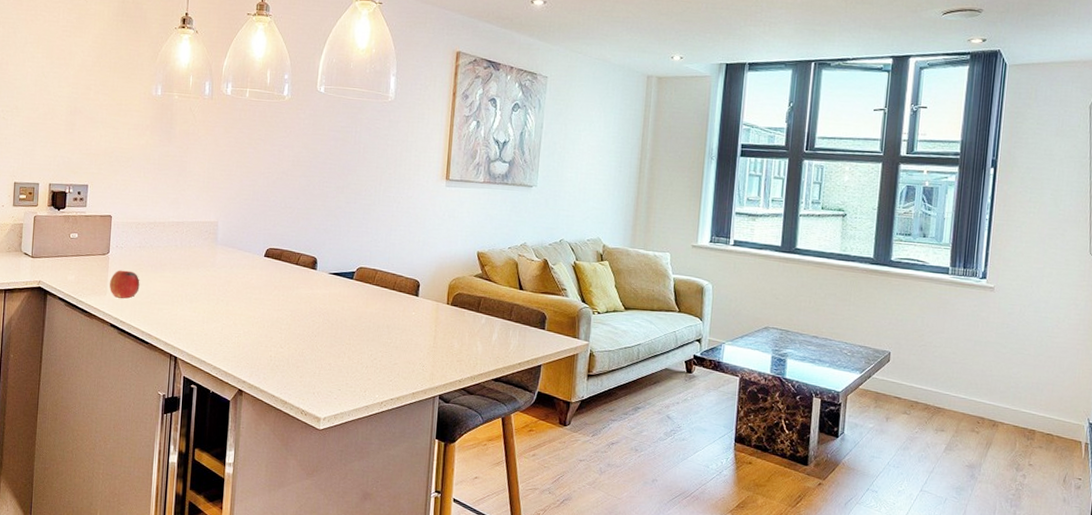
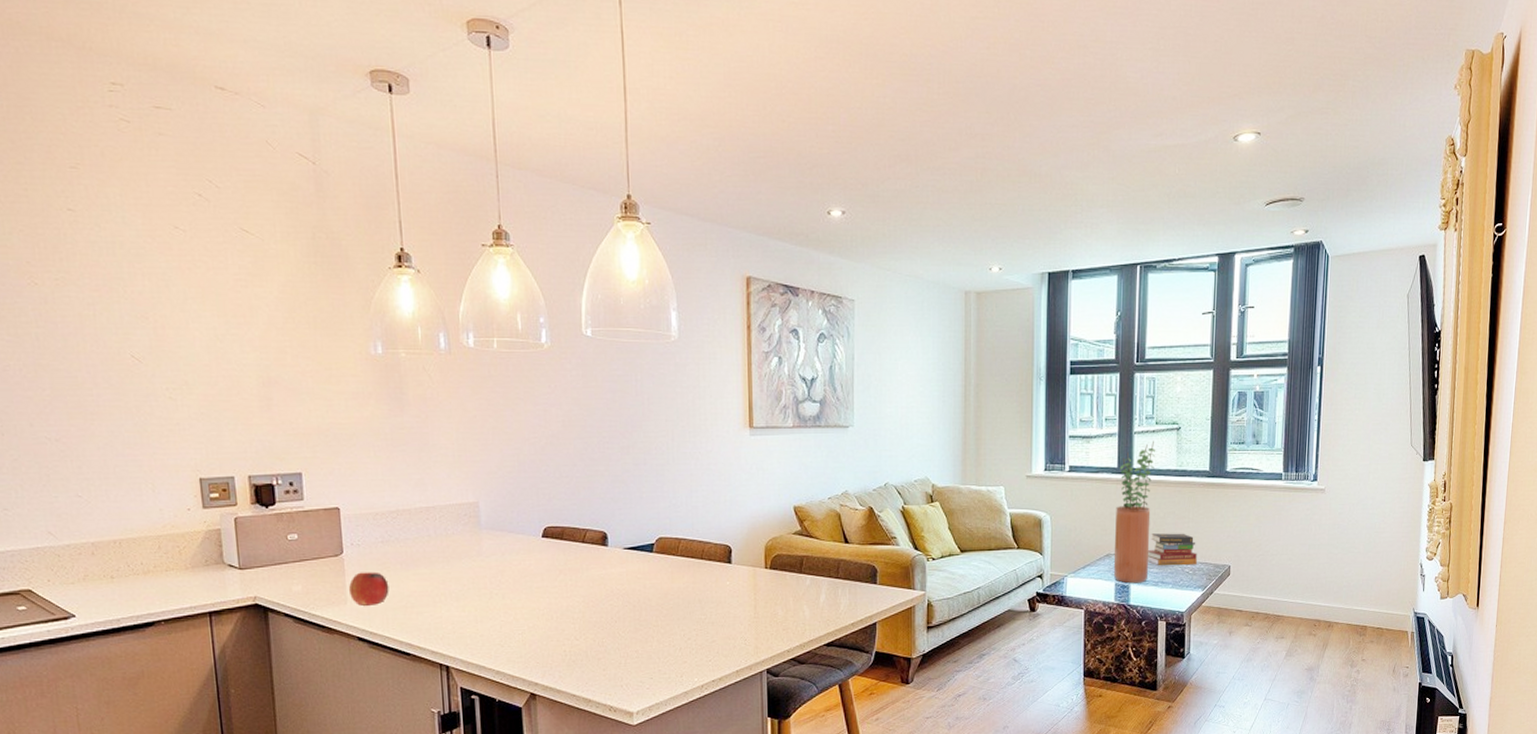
vase: none [770,224,821,359] -> present [1113,441,1156,584]
books: none [805,312,857,348] -> present [1147,533,1197,566]

